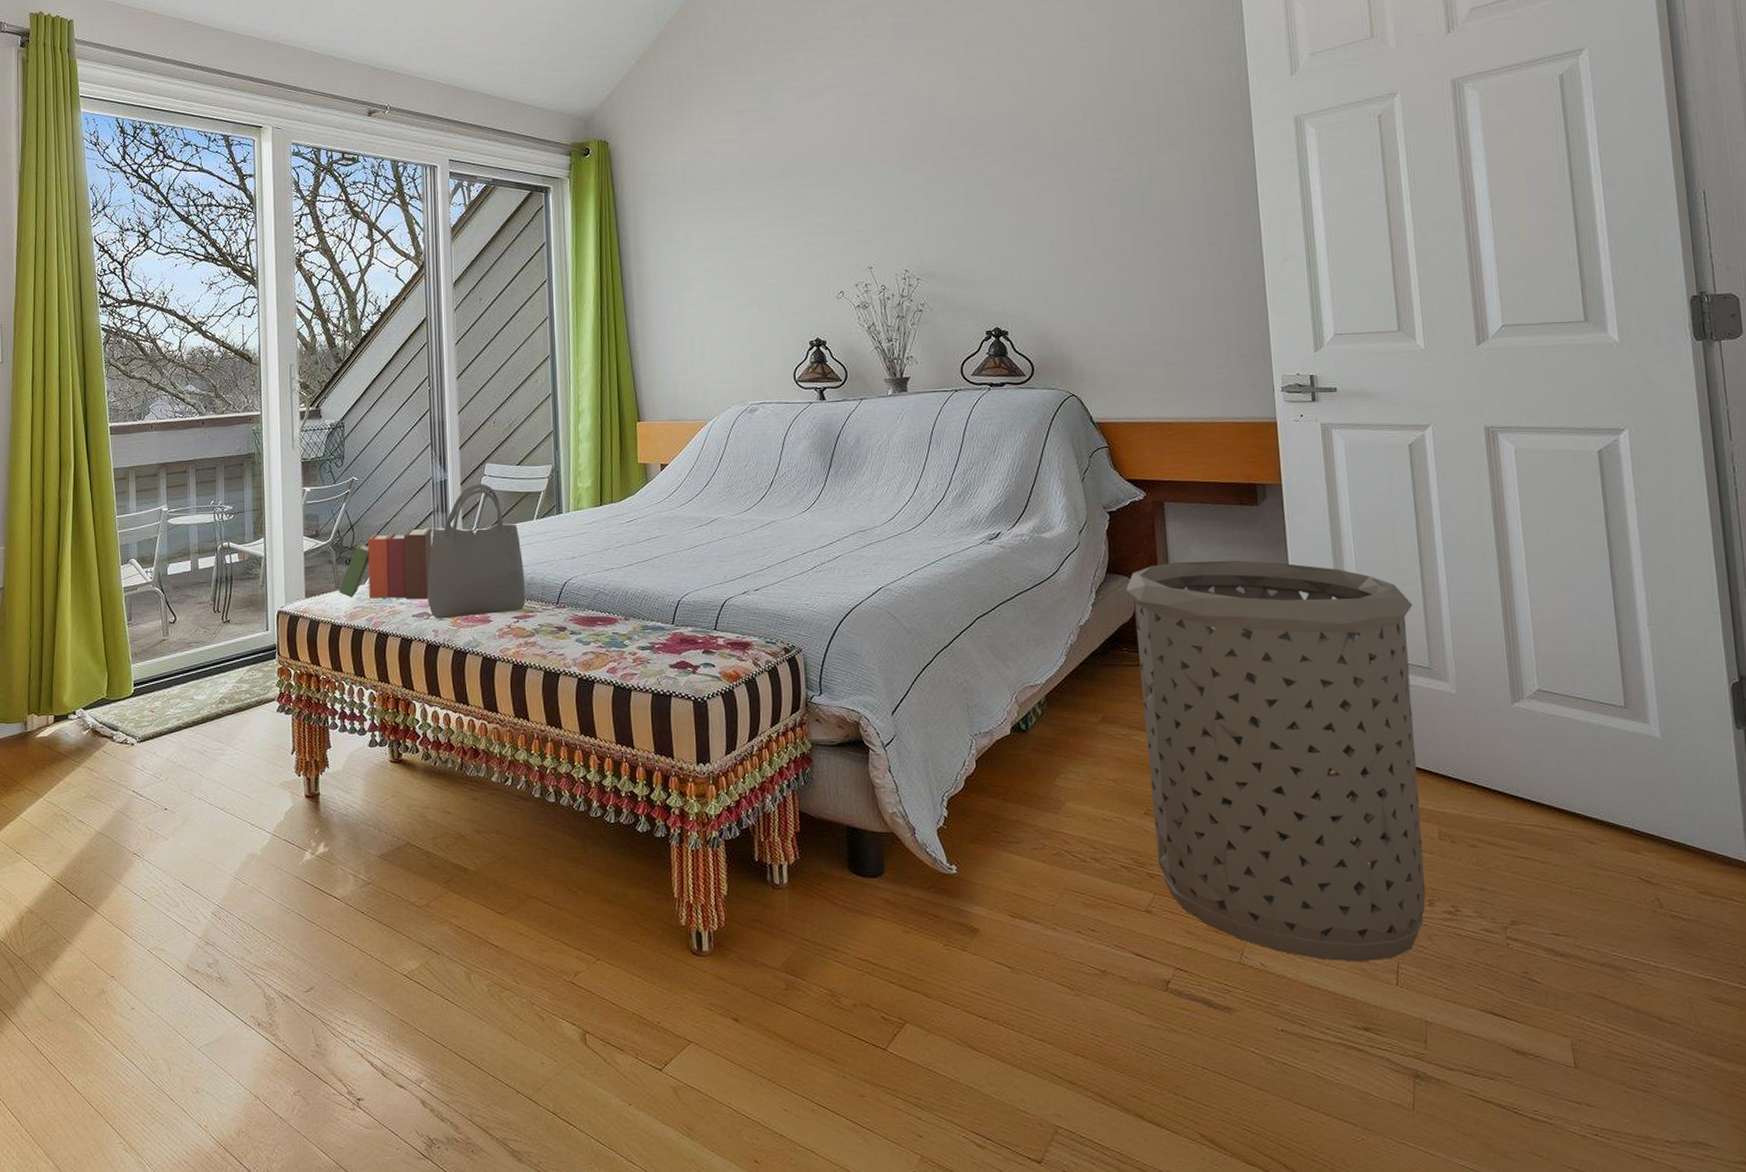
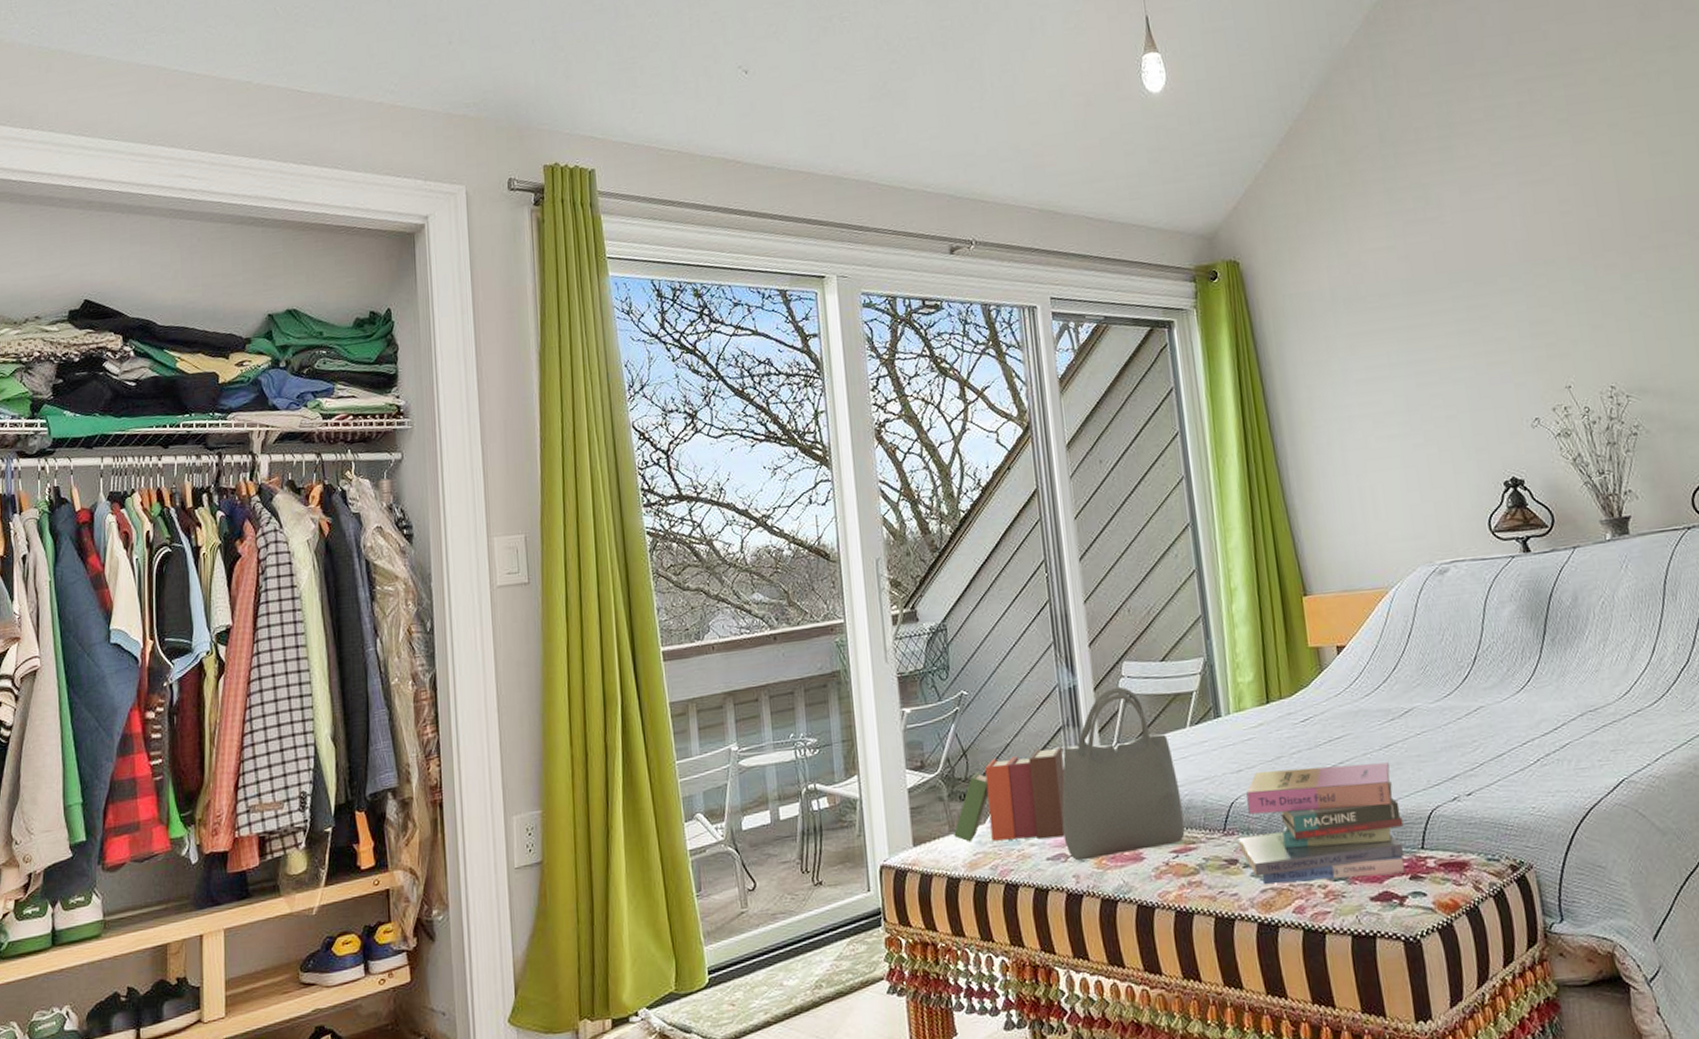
books: none [568,559,702,649] -> present [1238,762,1405,885]

